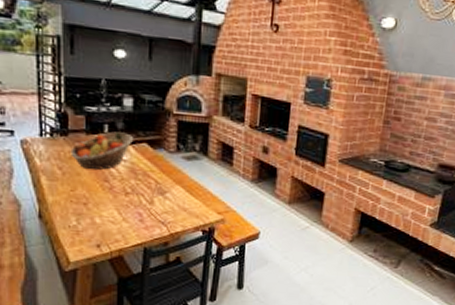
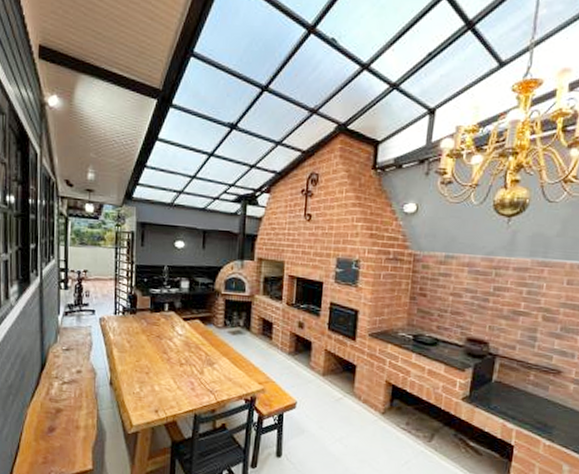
fruit basket: present [70,131,134,170] -> none [137,310,189,343]

